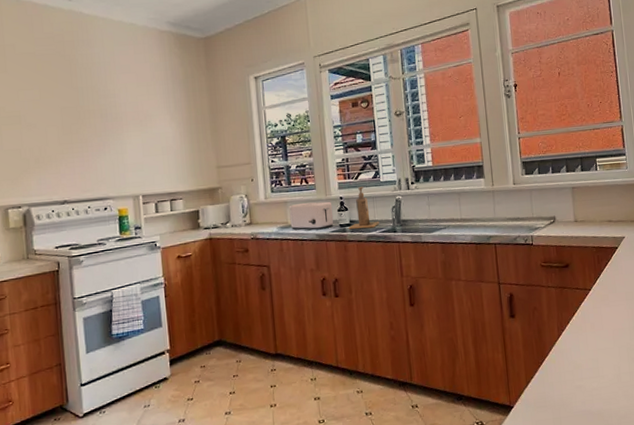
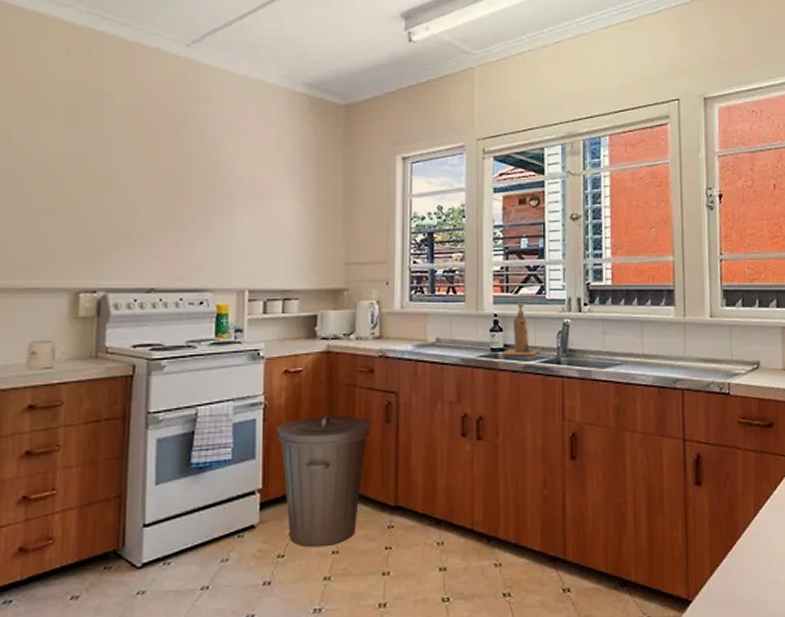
trash can: none [176,287,251,391] -> present [276,415,372,548]
toaster: present [289,201,334,231] -> none [429,317,484,353]

